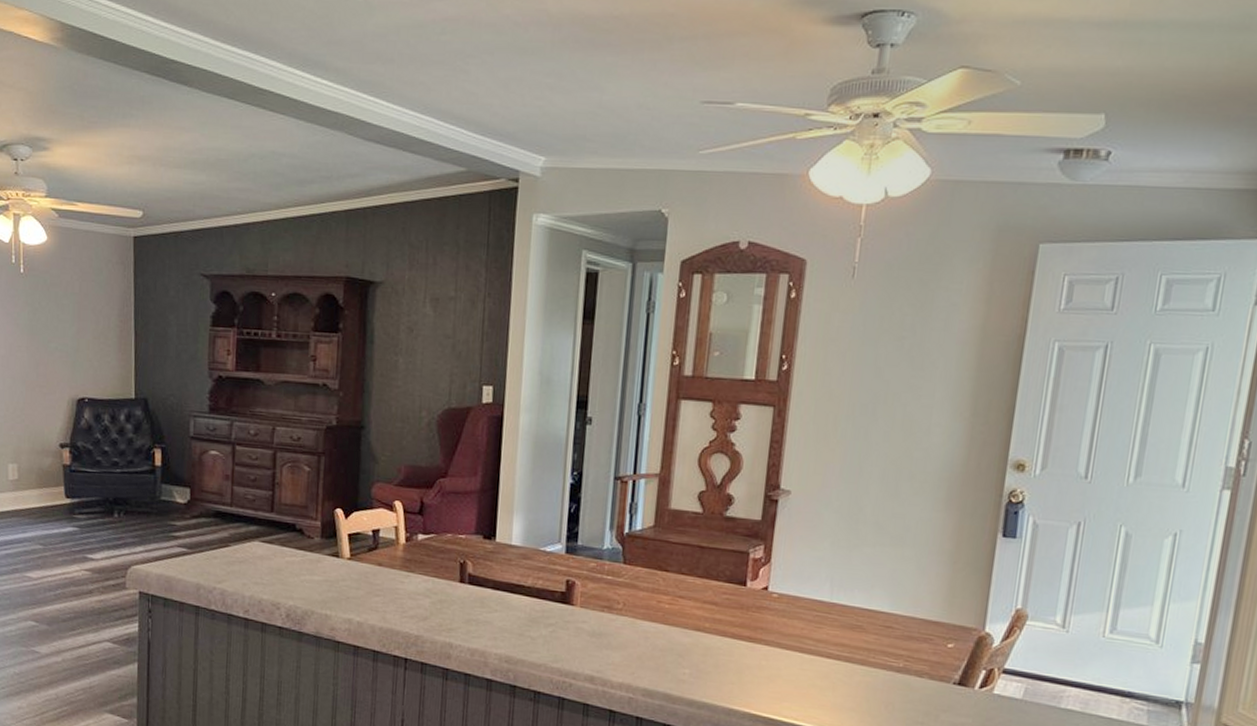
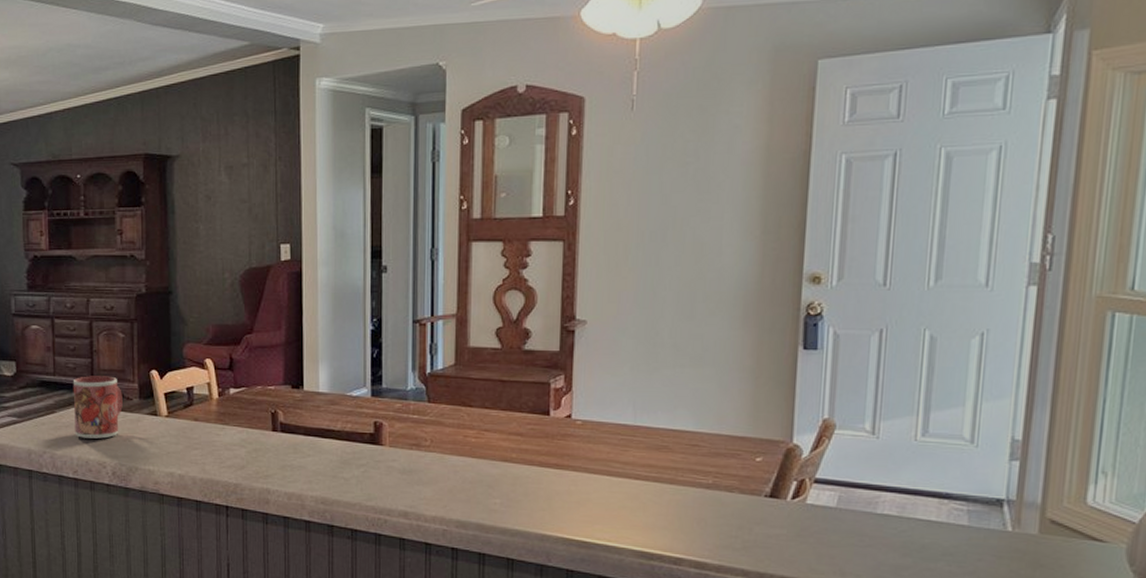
mug: none [249,509,303,578] -> present [73,376,123,439]

